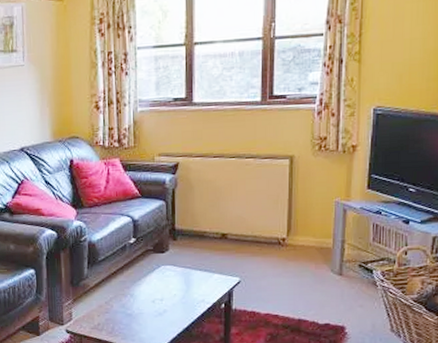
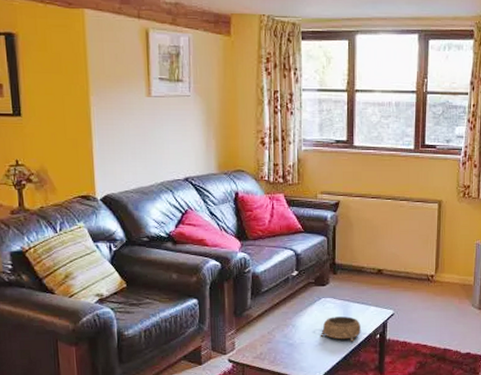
decorative bowl: none [159,285,204,312] -> present [320,316,361,342]

